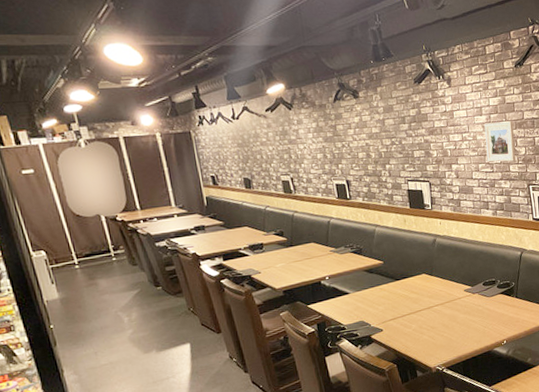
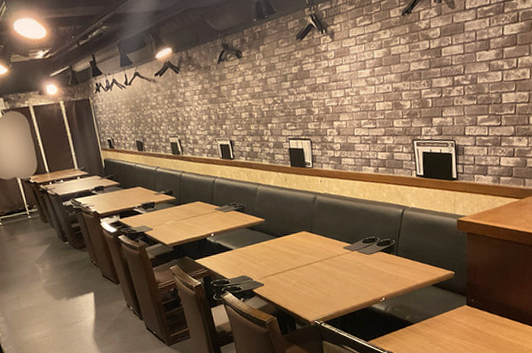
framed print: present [484,121,516,162] -> none [368,73,400,118]

